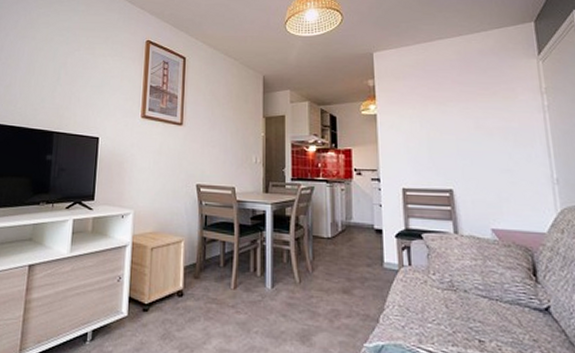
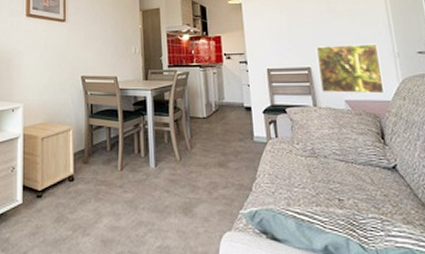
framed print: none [460,166,539,225] -> present [316,43,385,94]

